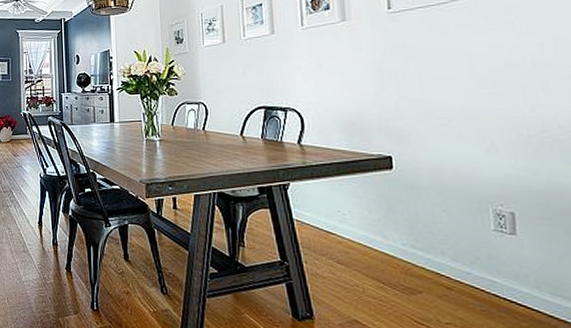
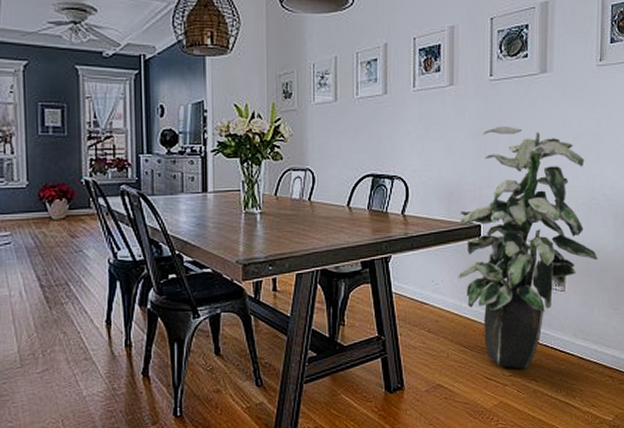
indoor plant: none [364,57,562,320] -> present [458,127,598,370]

